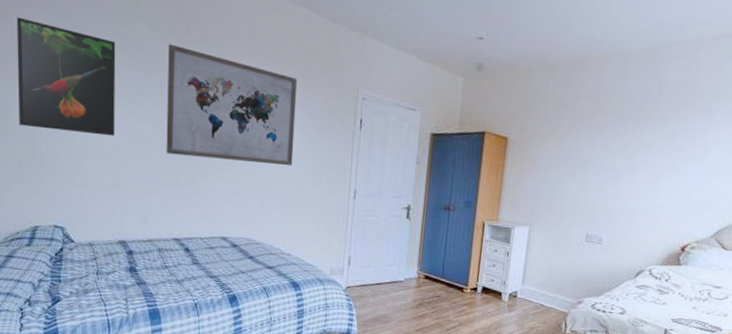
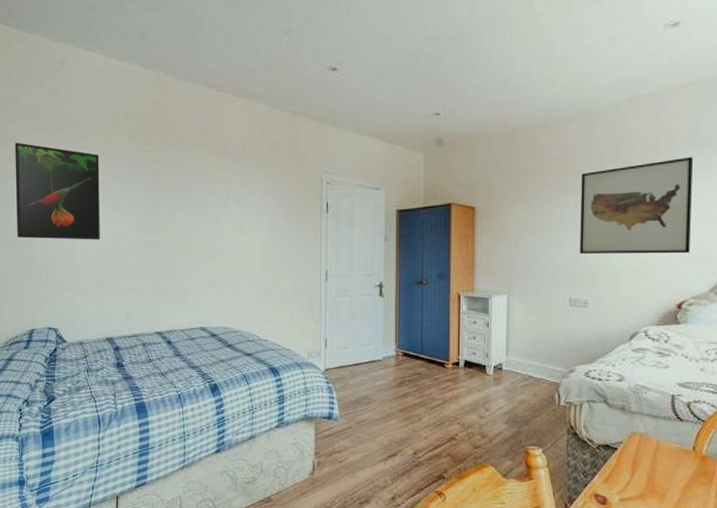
wall art: present [166,44,298,166] -> none [146,151,264,254]
wall art: none [601,108,715,201] -> present [580,157,693,255]

